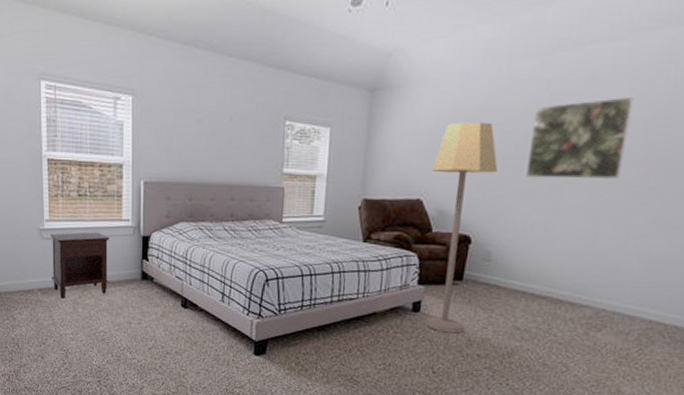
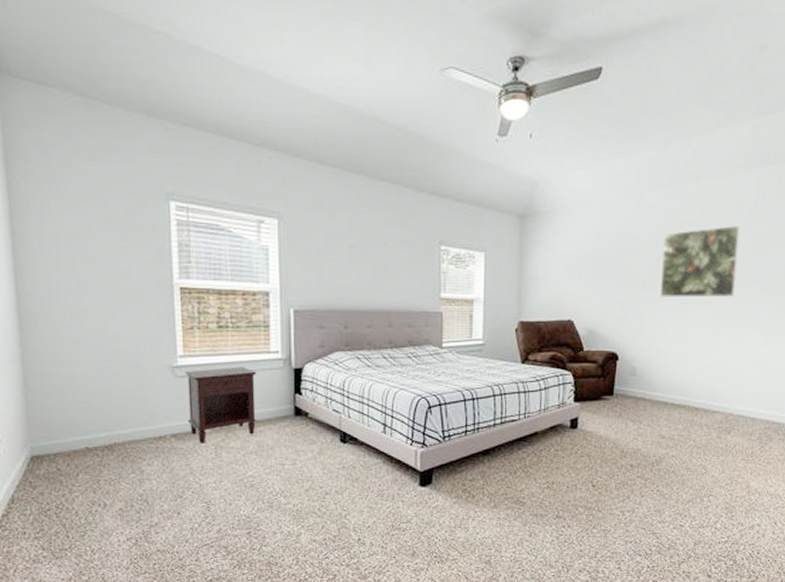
lamp: present [423,122,498,334] -> none [581,247,637,447]

